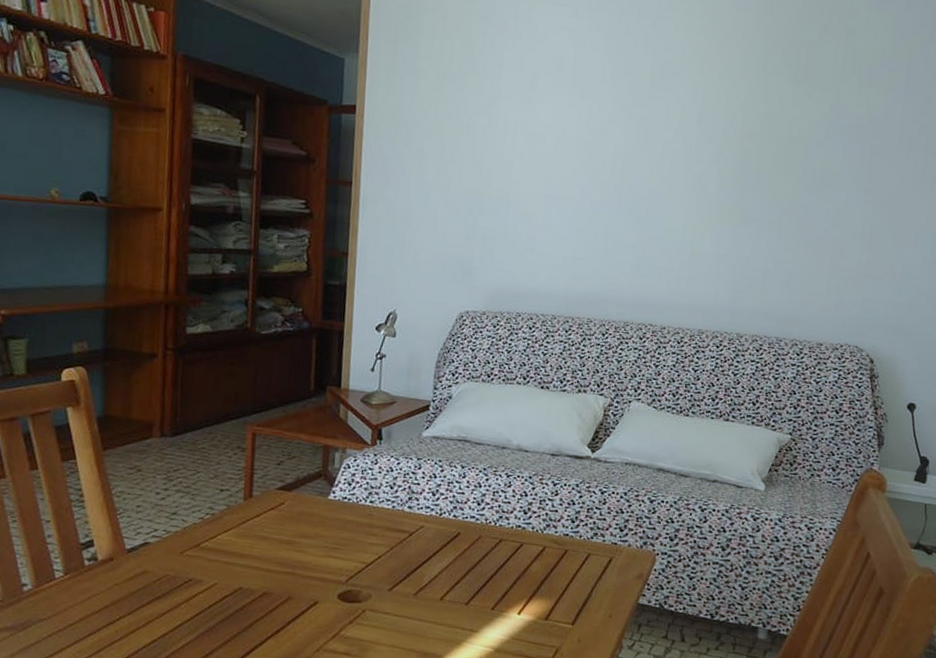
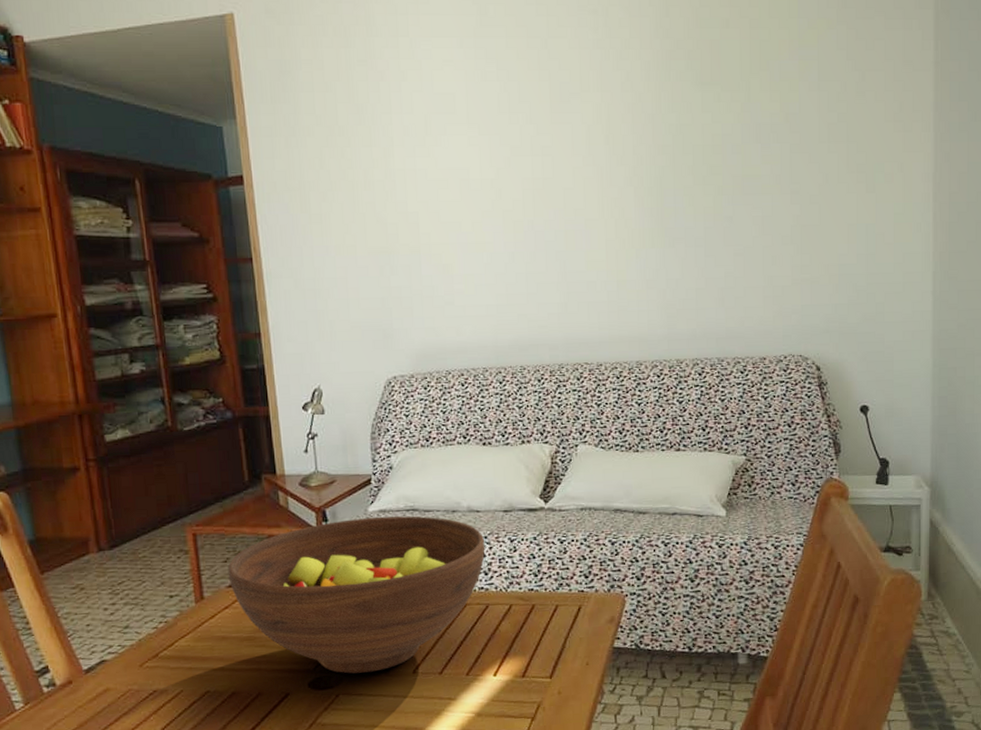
fruit bowl: none [279,441,529,593] -> present [227,516,486,674]

